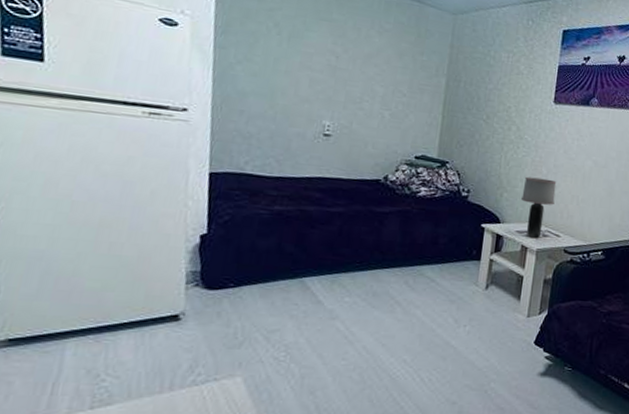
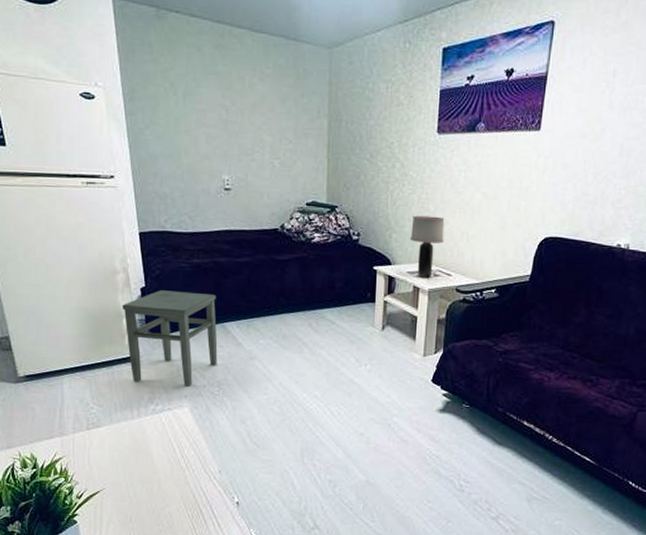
stool: none [169,238,298,352] -> present [122,290,218,387]

